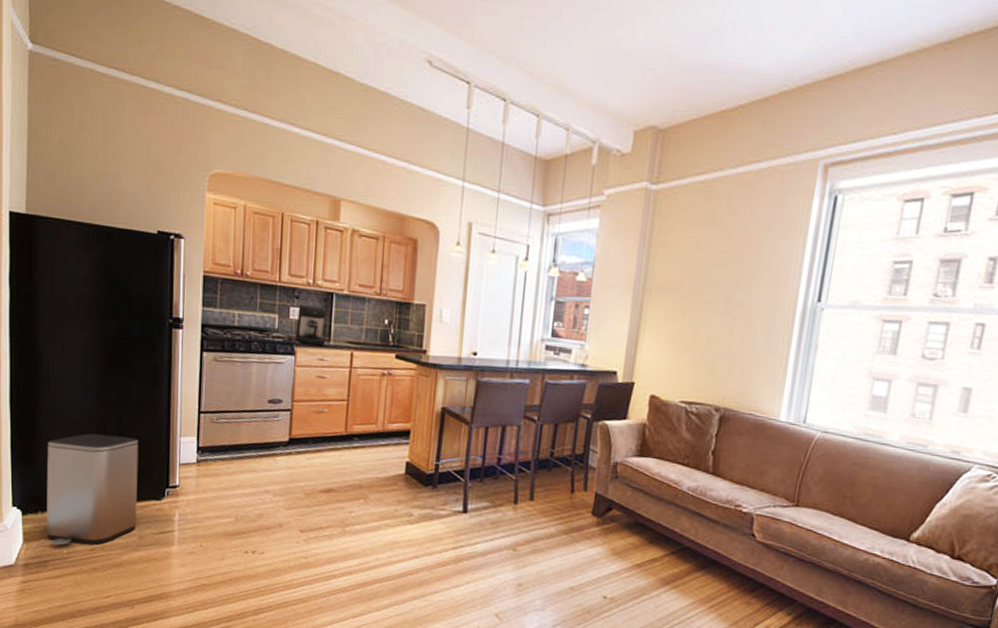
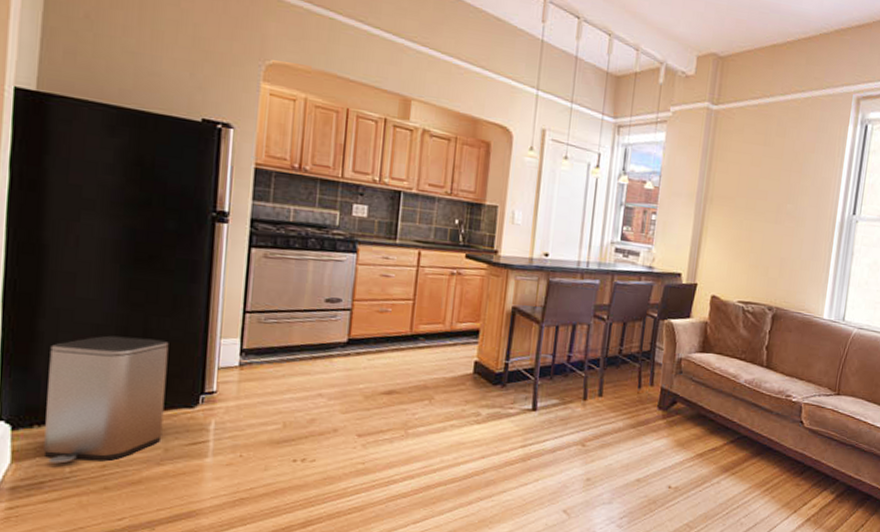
coffee maker: present [295,304,327,345] -> none [358,201,393,244]

